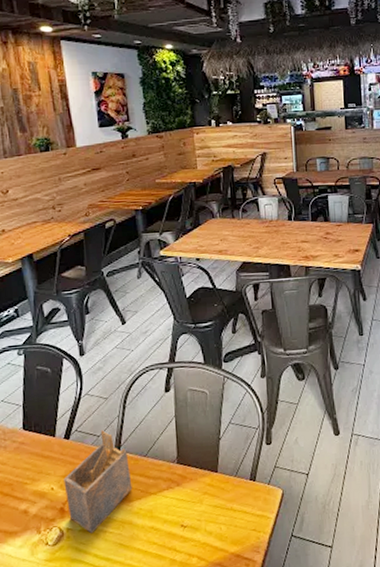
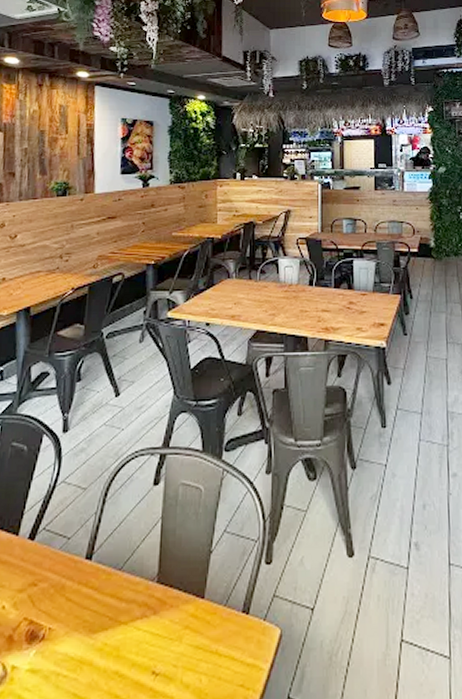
napkin holder: present [63,430,133,534] -> none [17,530,100,676]

